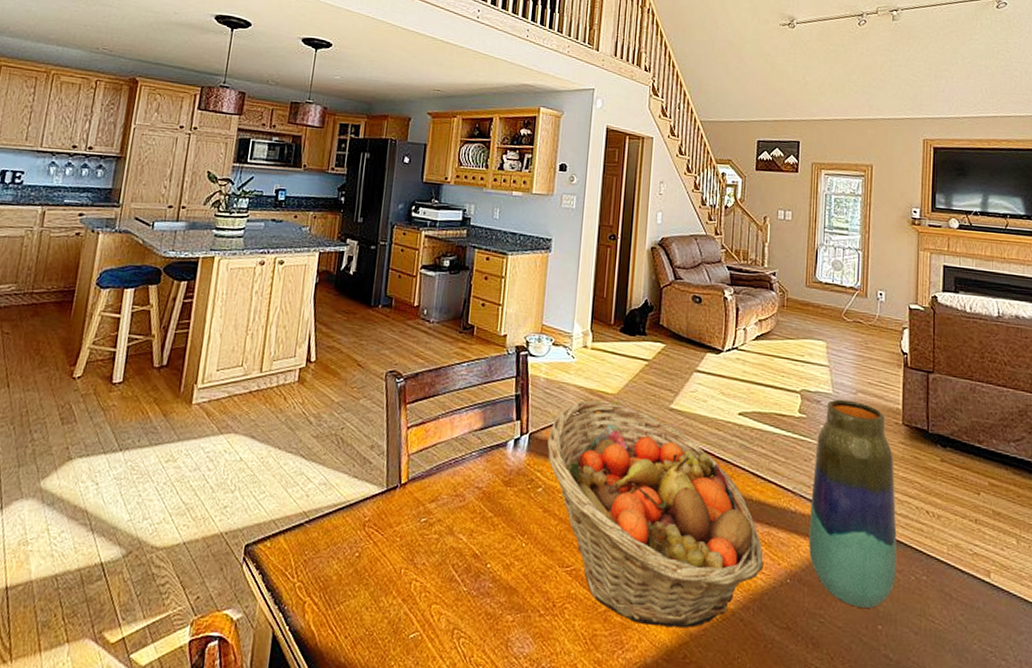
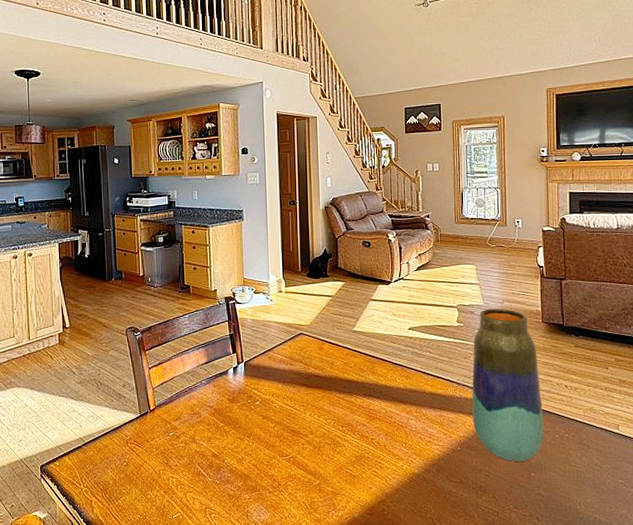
fruit basket: present [547,401,764,628] -> none [259,331,438,491]

